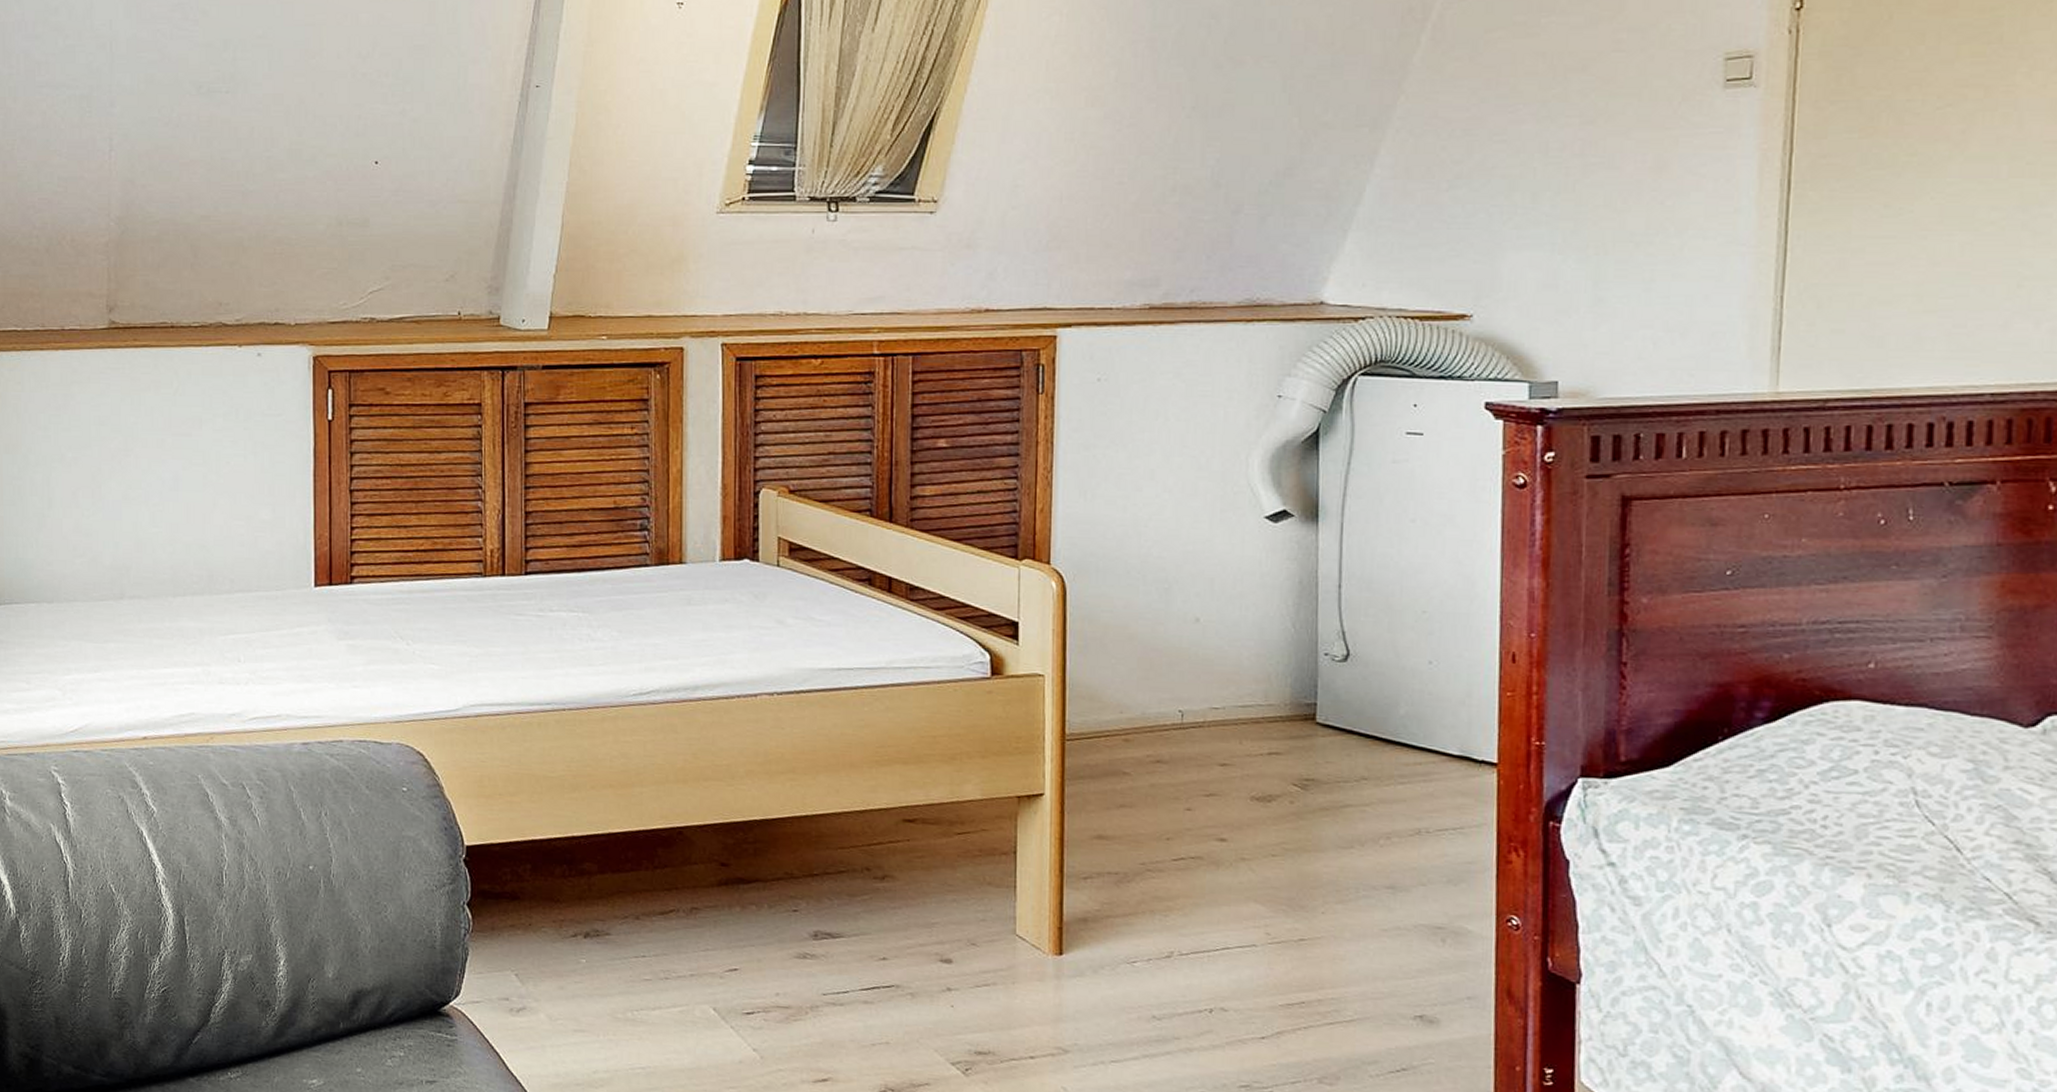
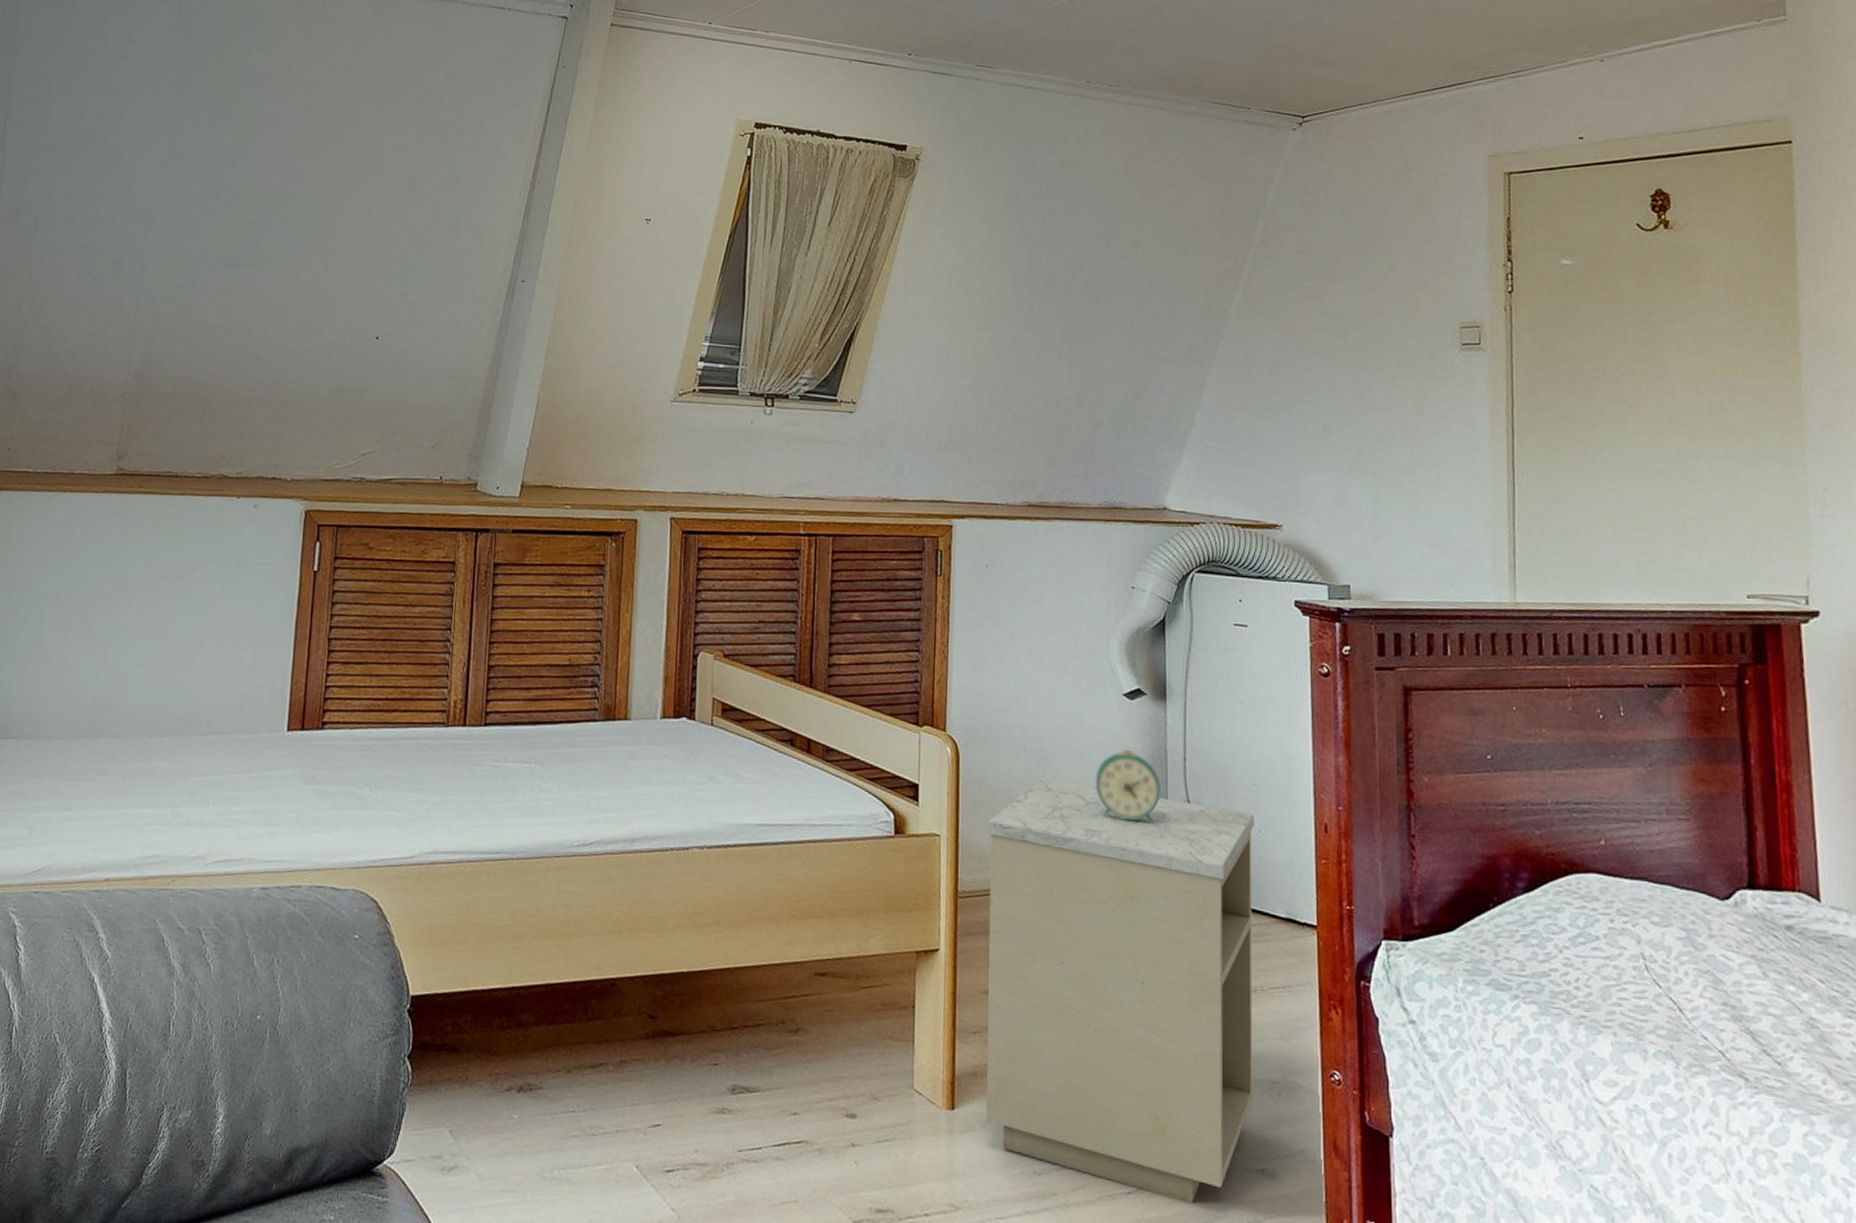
nightstand: none [1098,611,1424,1049] -> present [986,778,1254,1203]
alarm clock: none [1229,578,1309,657] -> present [1095,750,1161,824]

